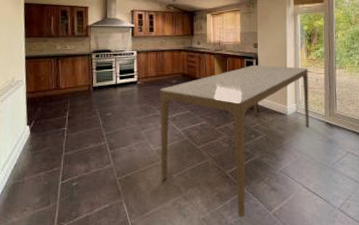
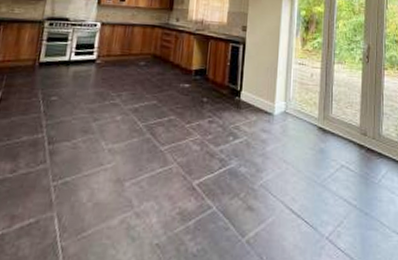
dining table: present [160,64,310,218] -> none [109,51,302,245]

